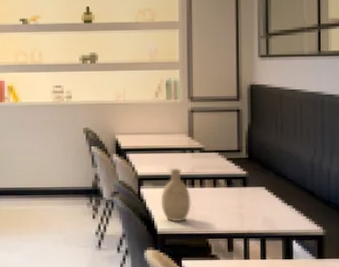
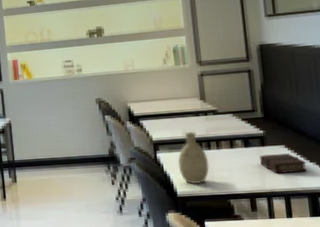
book: none [241,195,284,215] -> present [260,153,307,174]

